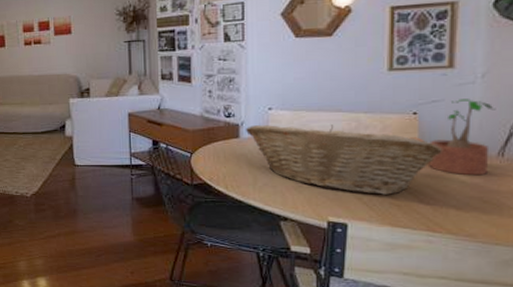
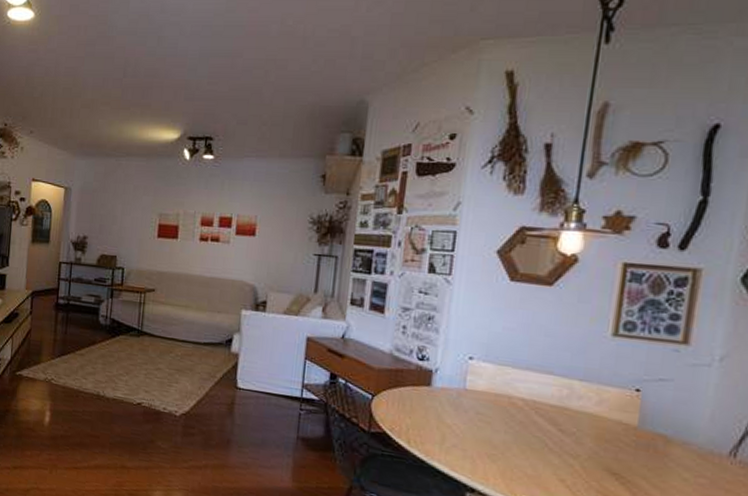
fruit basket: present [246,125,442,195] -> none [440,374,665,482]
potted plant: present [429,99,496,176] -> none [647,382,733,476]

